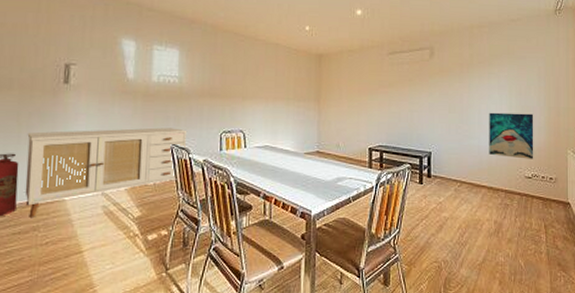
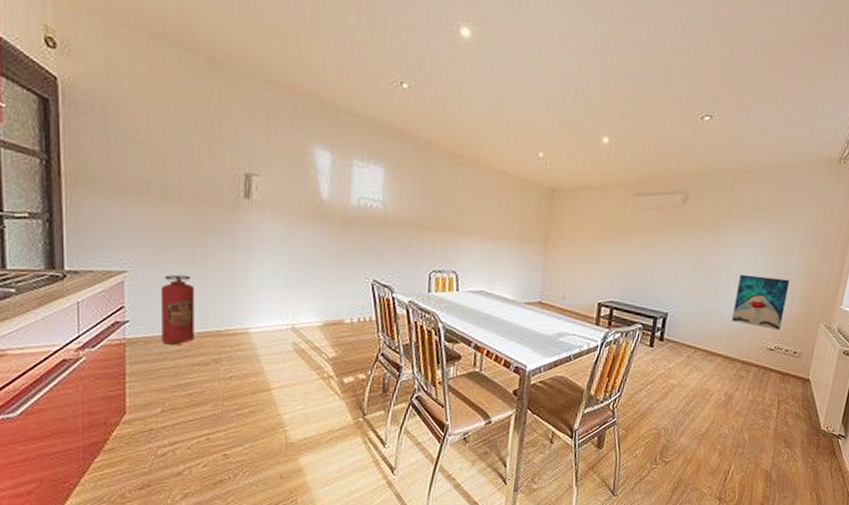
sideboard: present [25,127,188,217] -> none [203,253,392,349]

